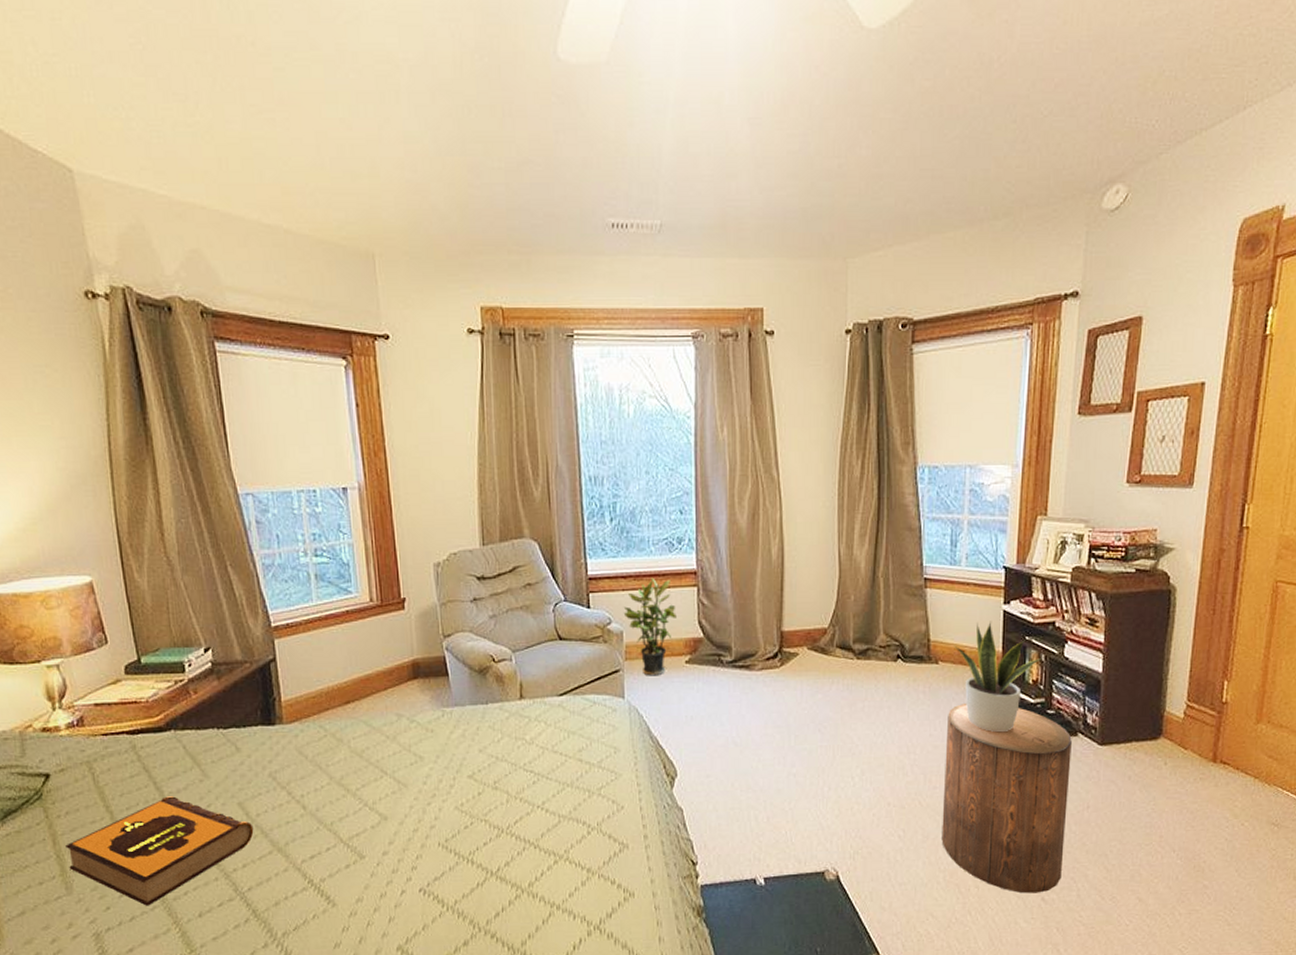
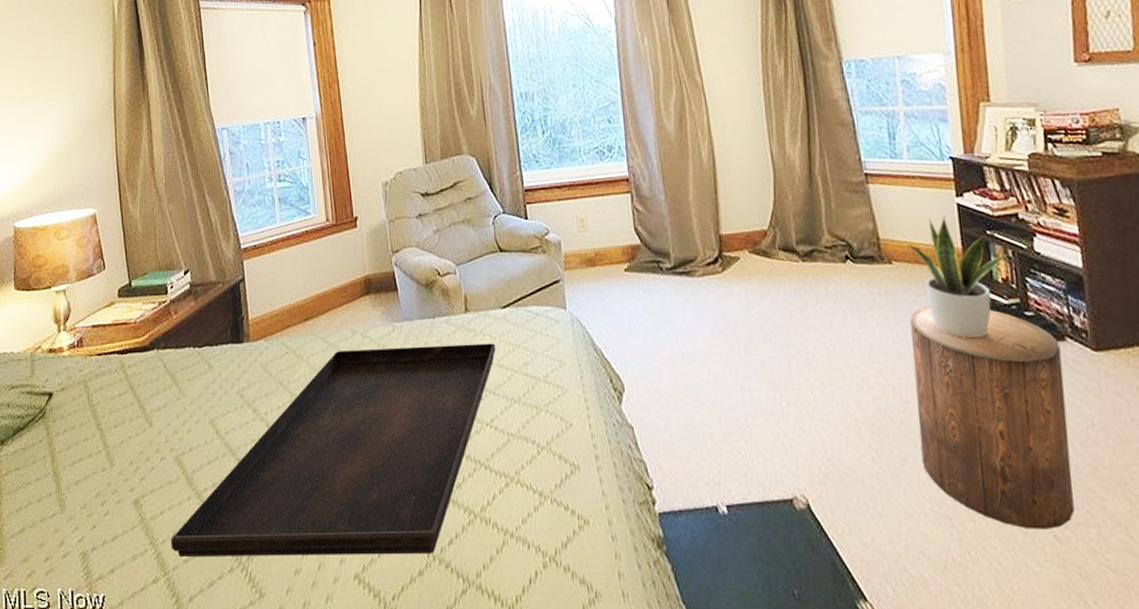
hardback book: present [65,796,254,906] -> none [62,414,223,525]
serving tray: none [196,730,551,935] -> present [170,343,496,557]
potted plant: present [623,577,676,676] -> none [559,186,612,286]

